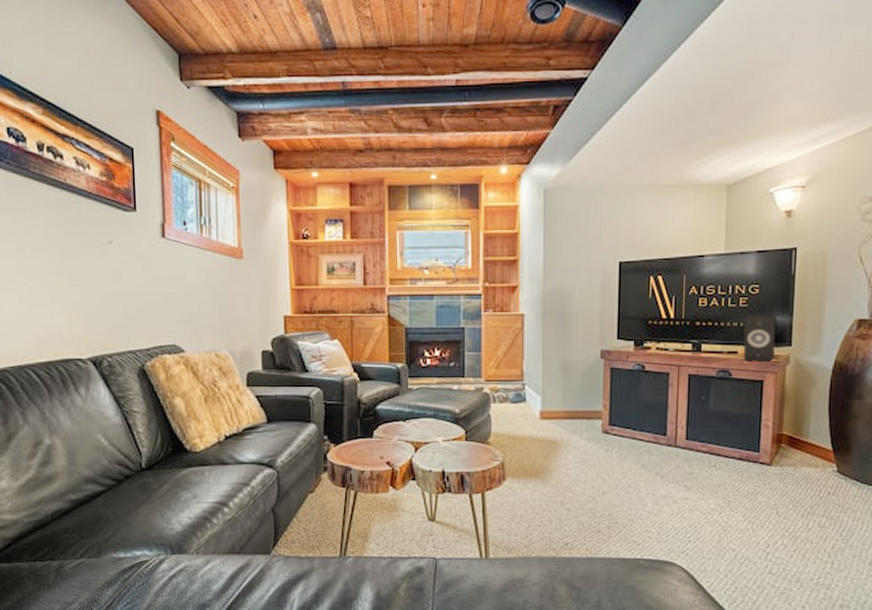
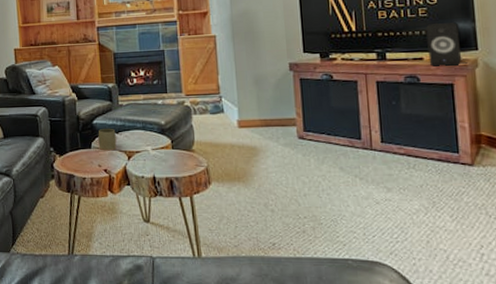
mug: none [381,415,403,441] -> present [98,128,117,151]

